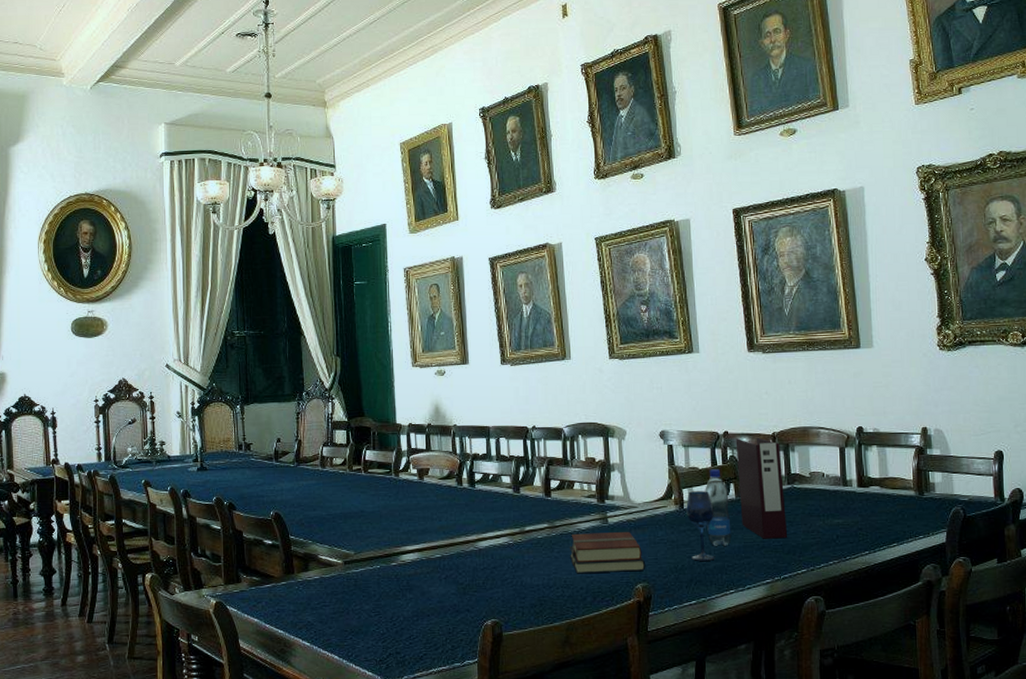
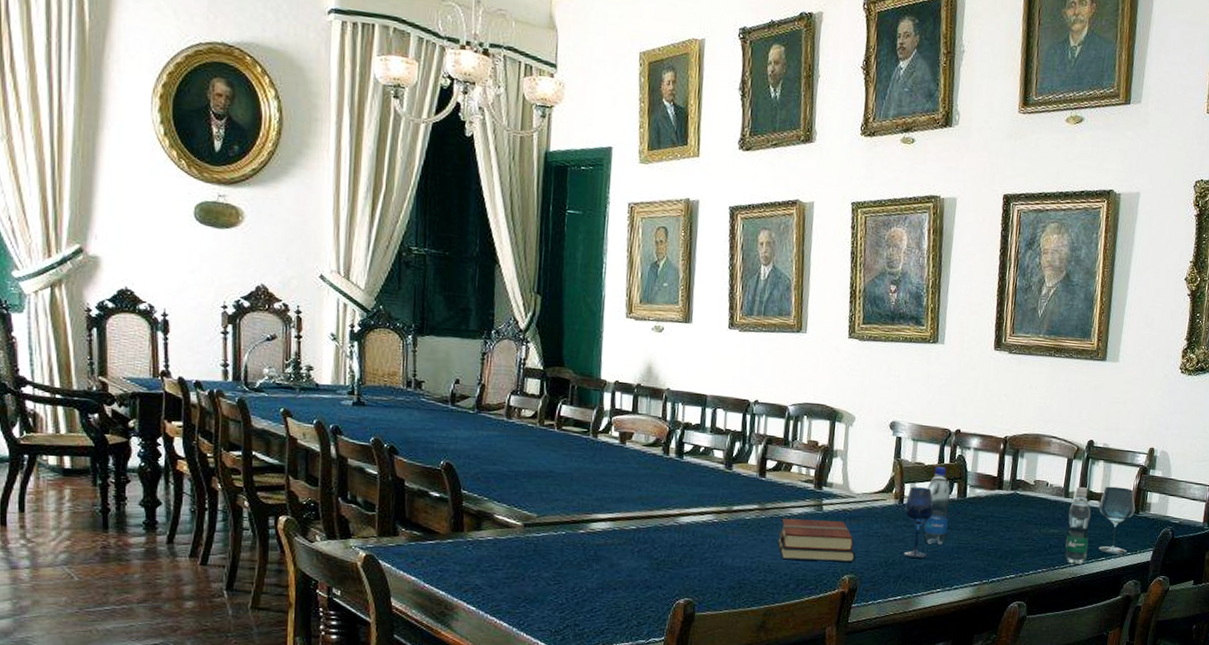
binder: present [735,437,788,539] -> none [959,438,1010,543]
bottle: none [849,474,878,553] -> present [1064,487,1092,565]
wine glass: none [880,470,920,539] -> present [1098,486,1136,555]

